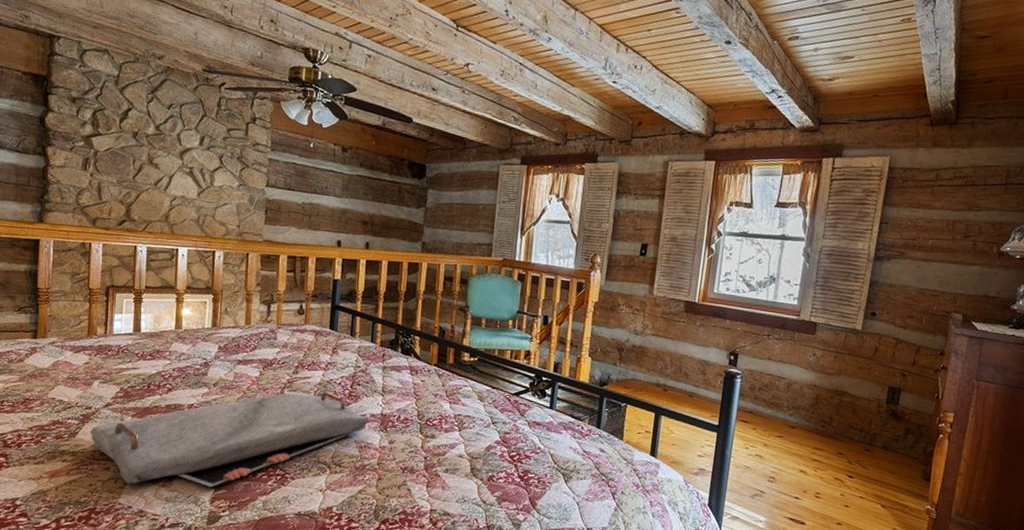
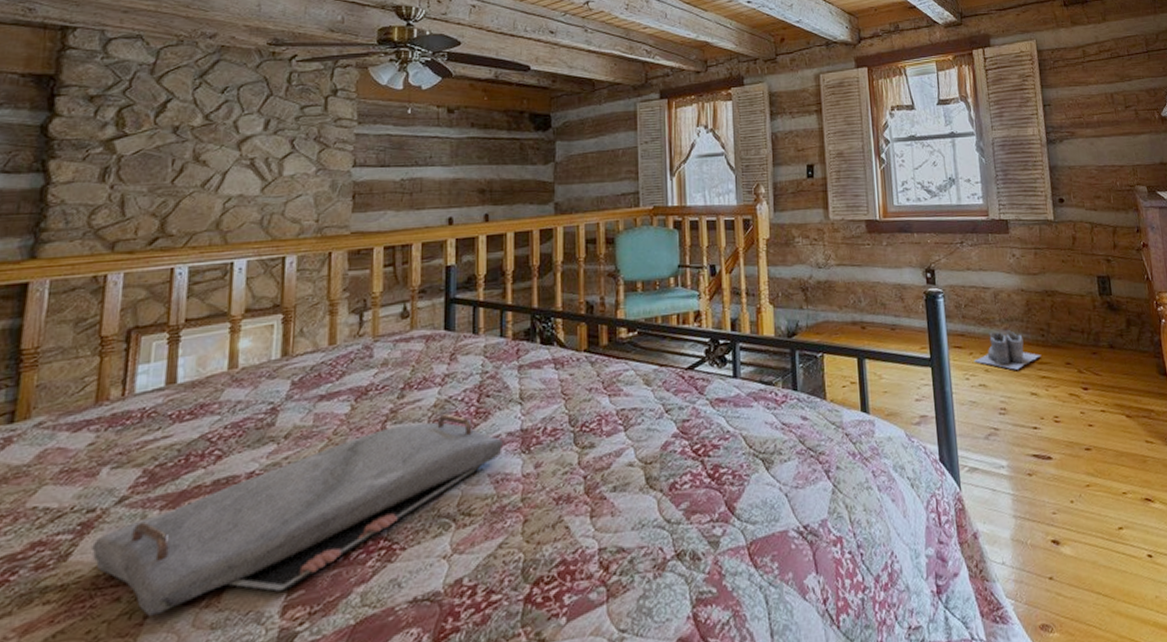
boots: none [755,415,817,450] -> present [973,329,1040,370]

